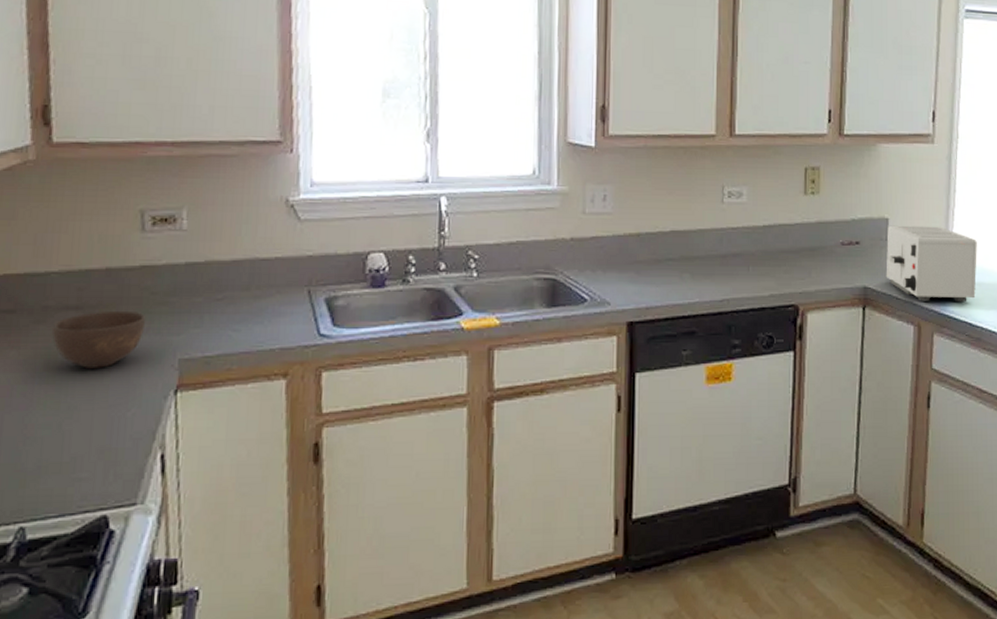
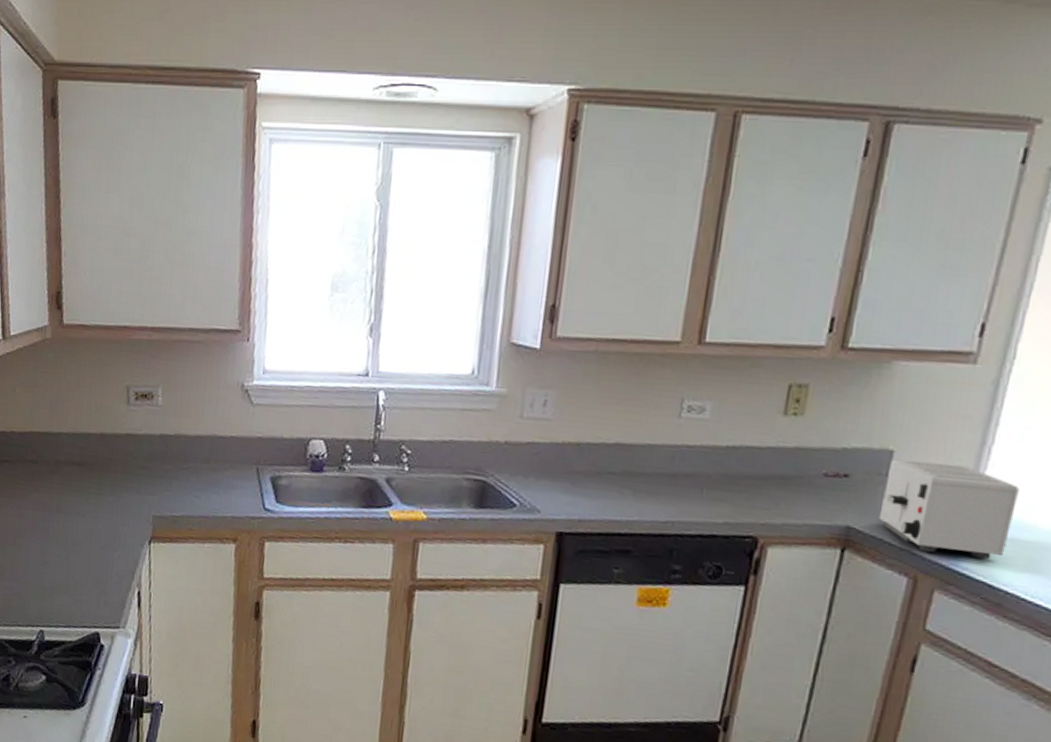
bowl: present [51,310,147,368] -> none [62,469,130,515]

